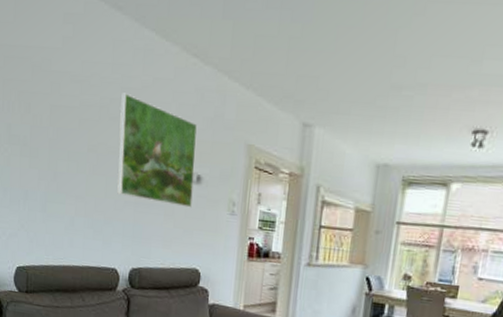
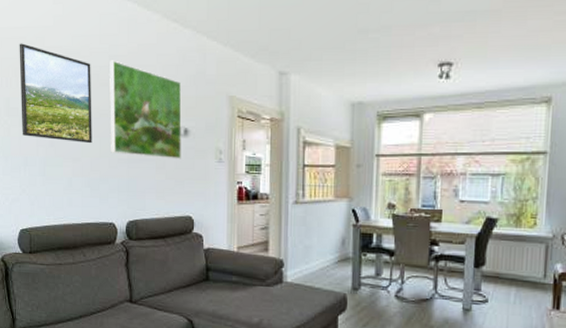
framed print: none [22,64,101,182] -> present [19,43,92,144]

